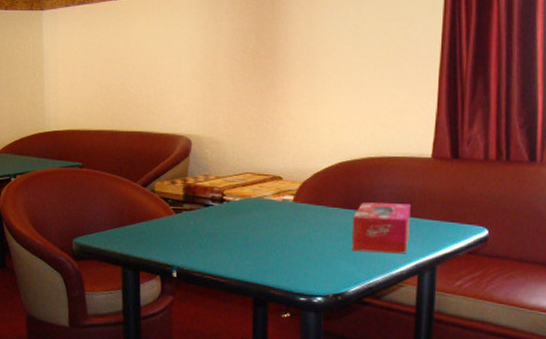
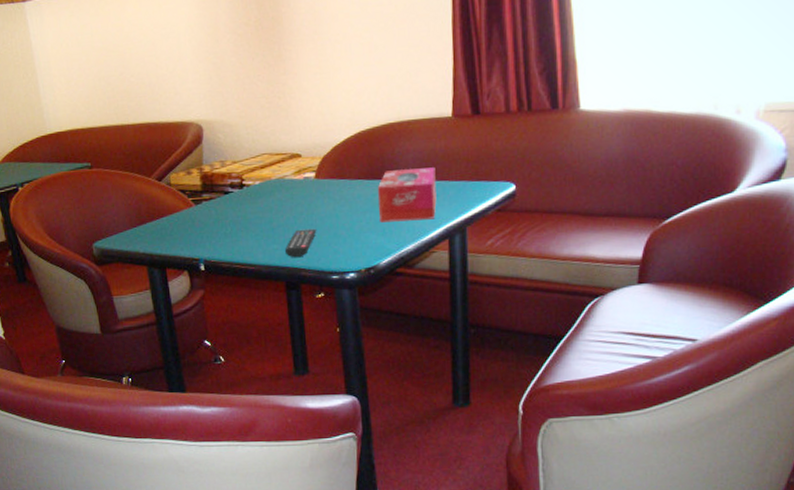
remote control: none [257,248,290,275] -> present [285,228,317,257]

